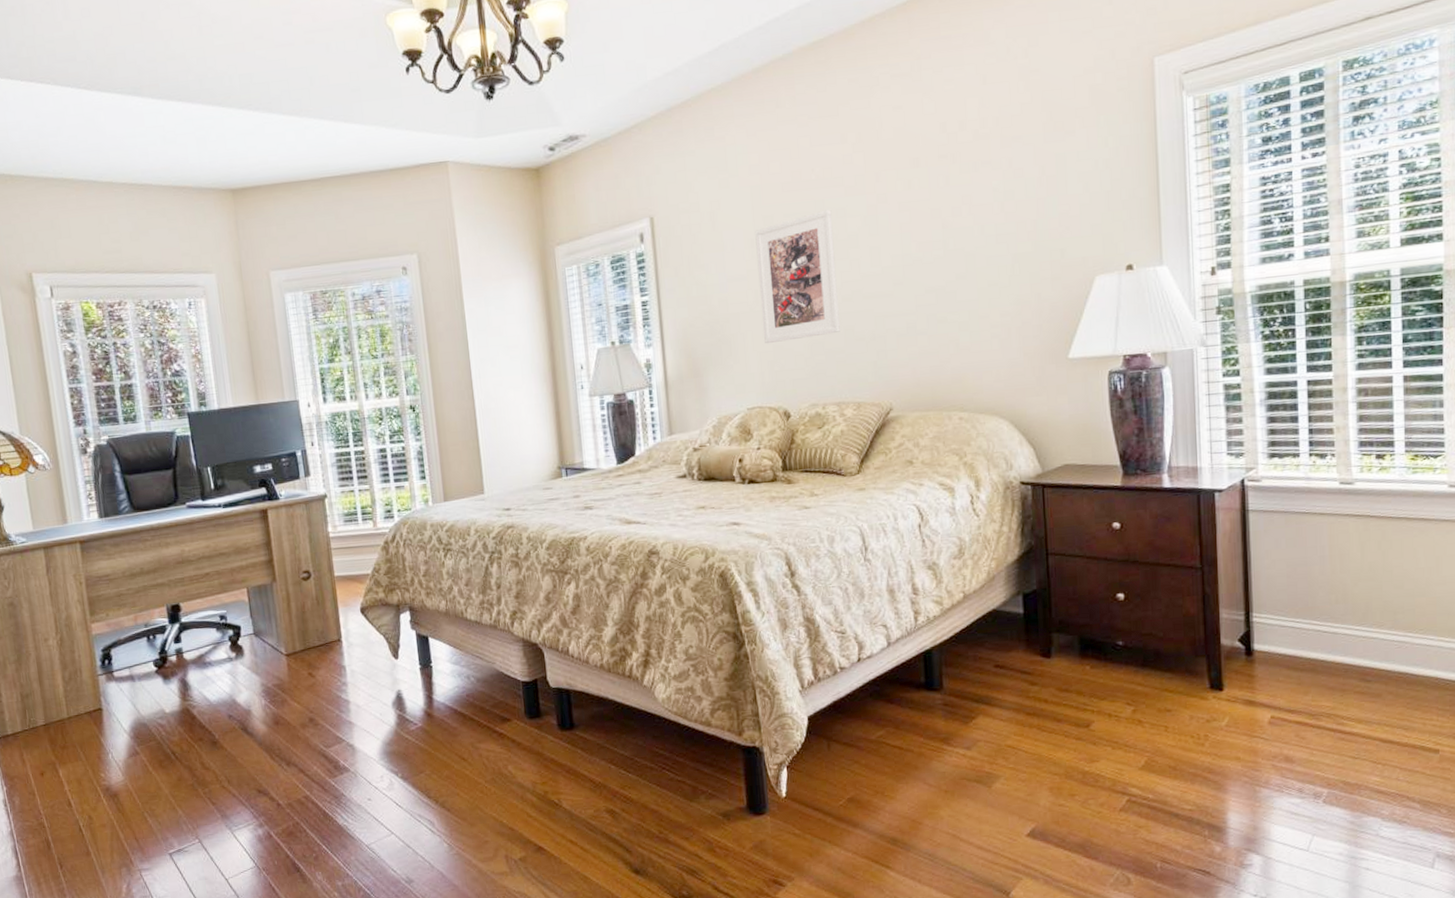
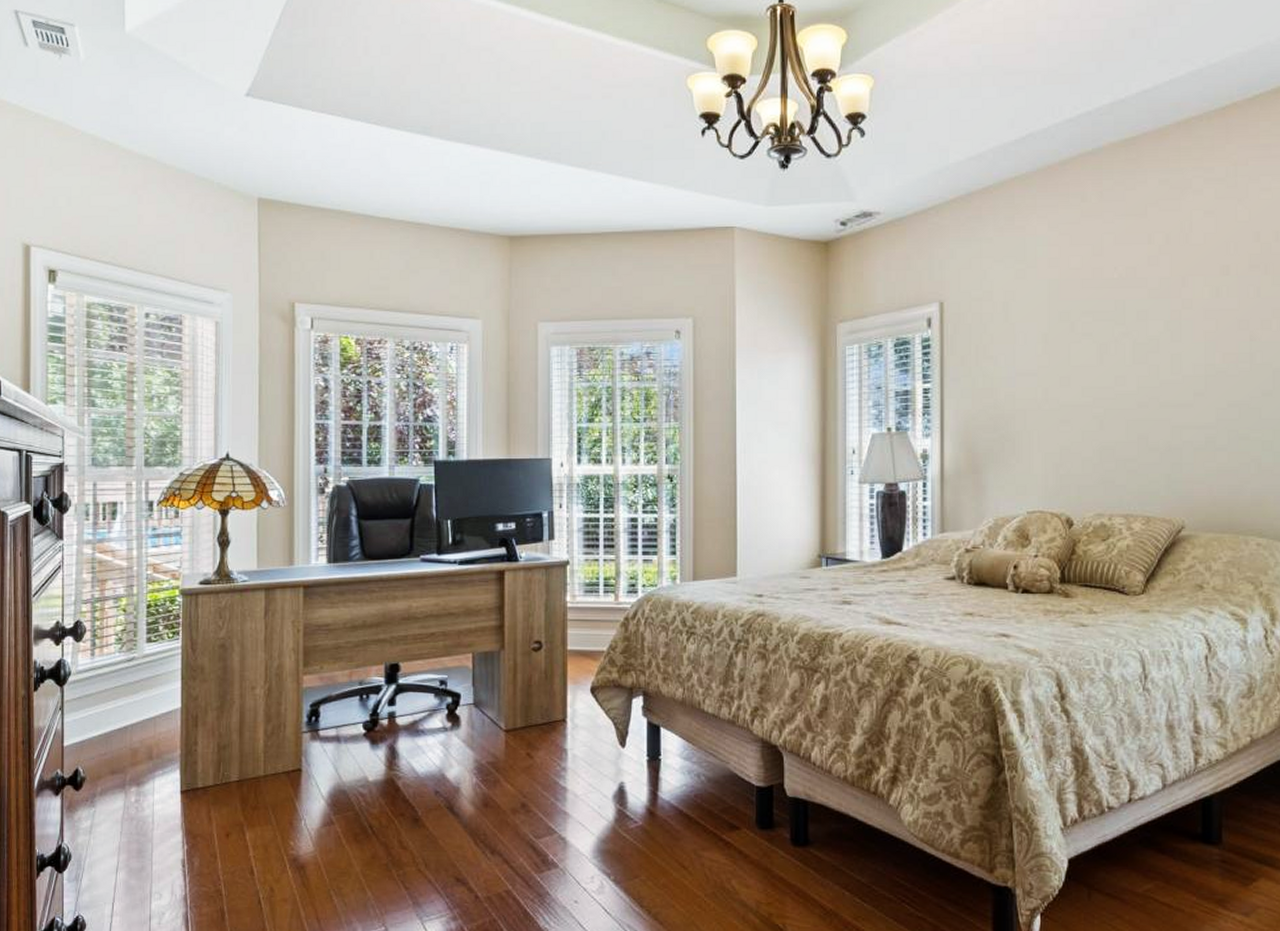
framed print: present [755,209,840,344] -> none [1049,310,1133,446]

